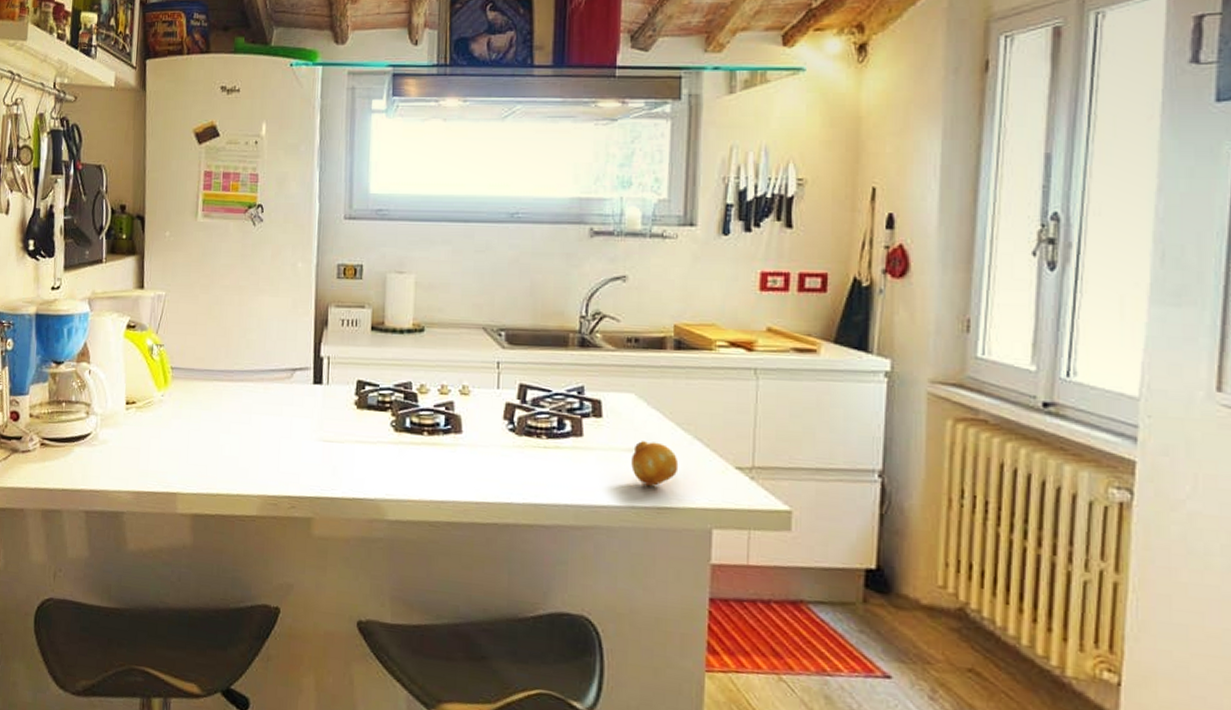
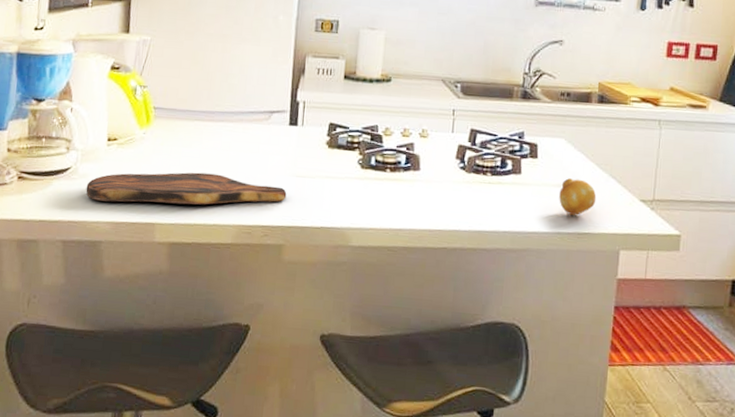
cutting board: none [106,437,314,473] -> present [86,172,287,205]

